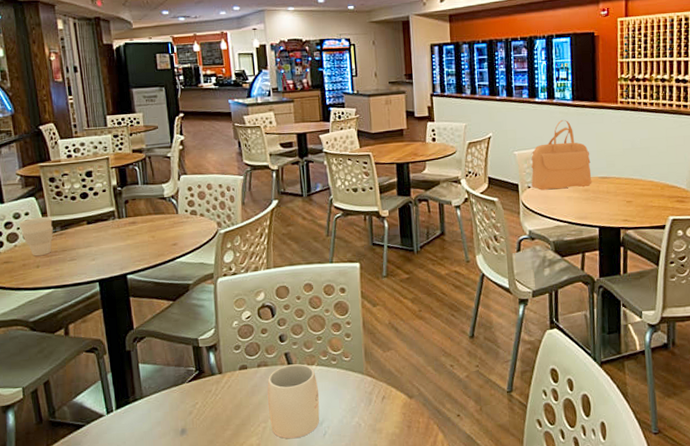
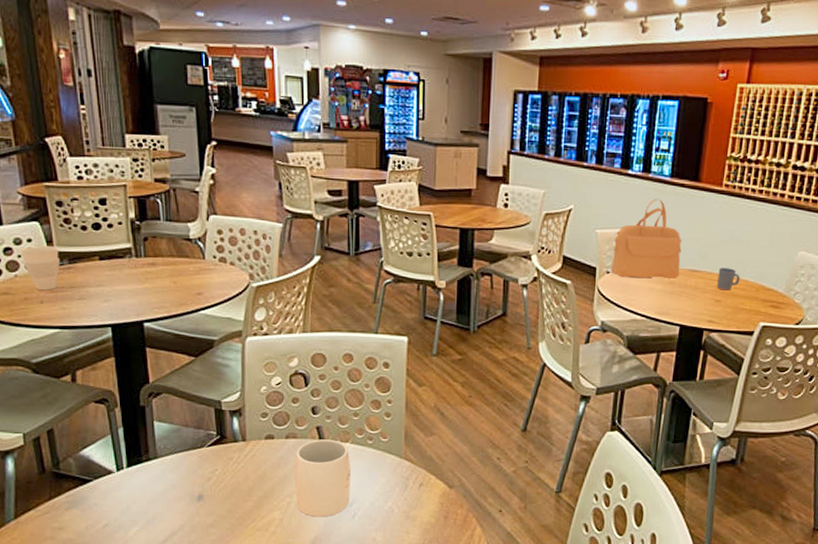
mug: none [625,172,646,192] -> present [717,268,740,291]

